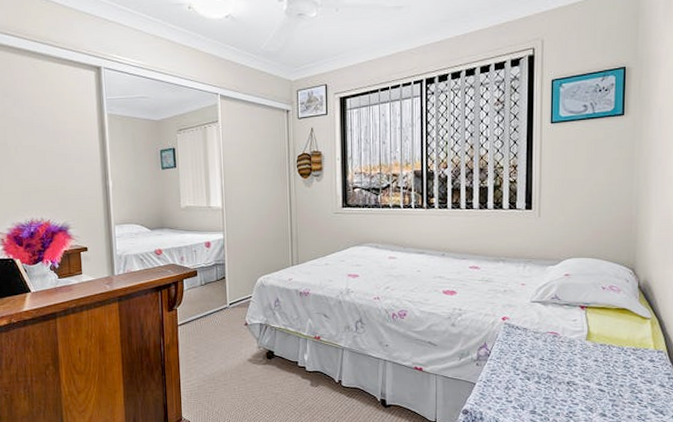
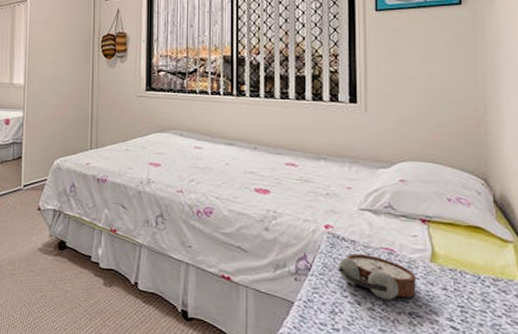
alarm clock: none [513,339,574,373] -> present [338,254,416,300]

